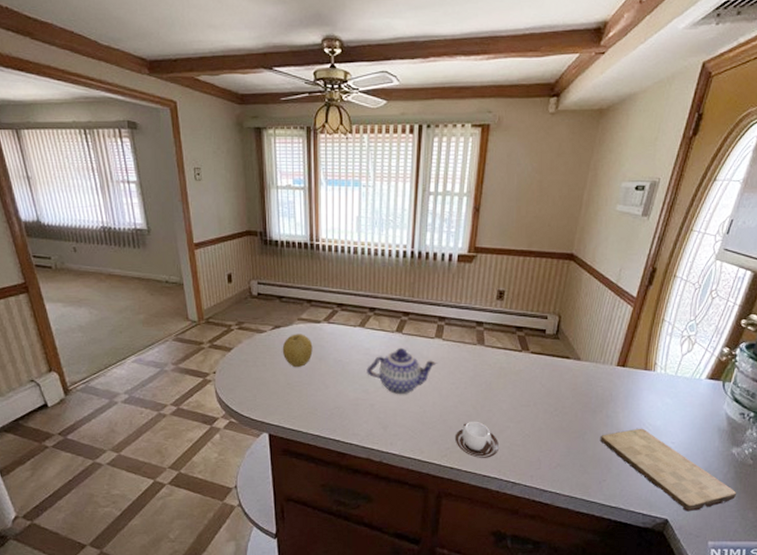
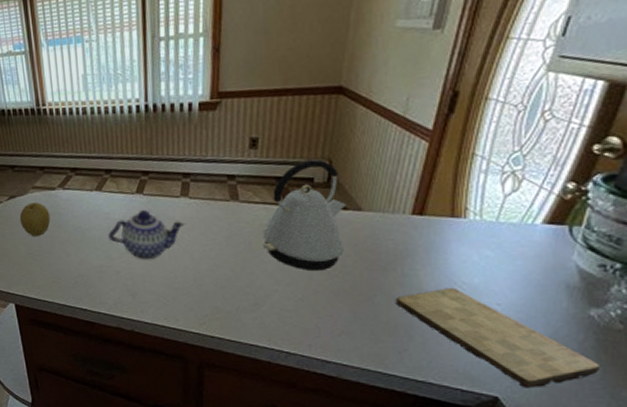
cup: present [454,421,500,458] -> none [213,285,268,326]
kettle: none [501,314,569,411] -> present [262,159,346,272]

